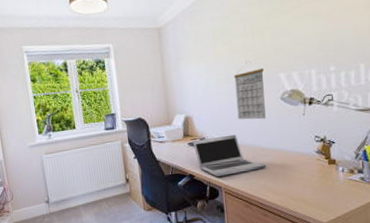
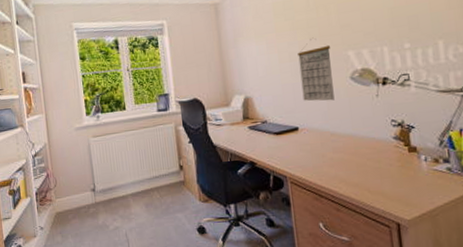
laptop: present [192,134,266,176] -> none [253,117,337,164]

